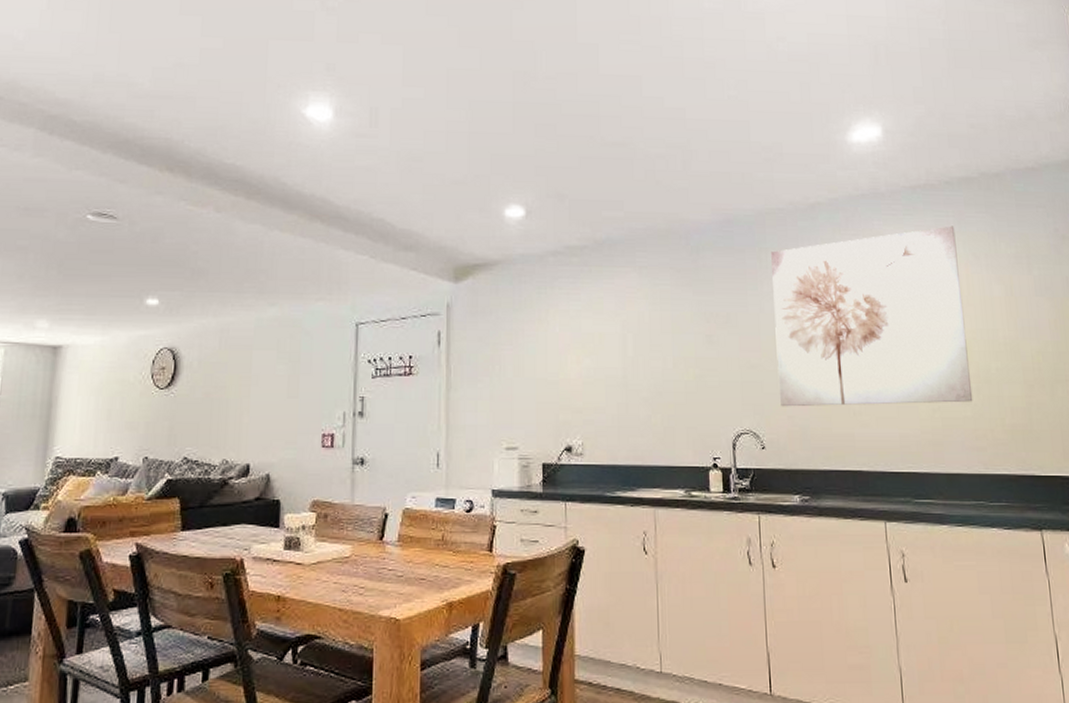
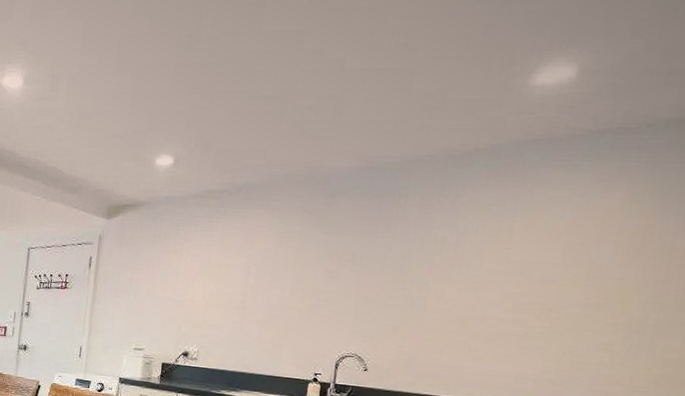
wall art: present [770,226,973,407] -> none [391,172,645,349]

